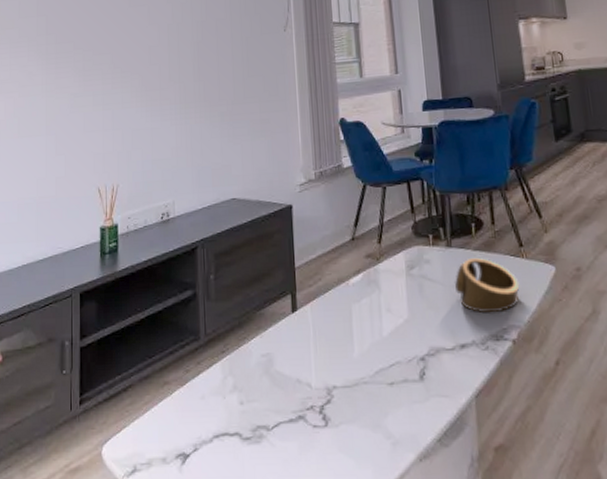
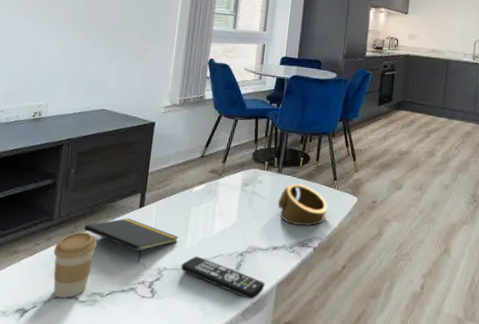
coffee cup: none [206,349,252,436] -> present [53,231,97,298]
notepad: none [235,327,344,383] -> present [84,218,178,263]
remote control: none [352,367,460,419] -> present [181,256,265,300]

